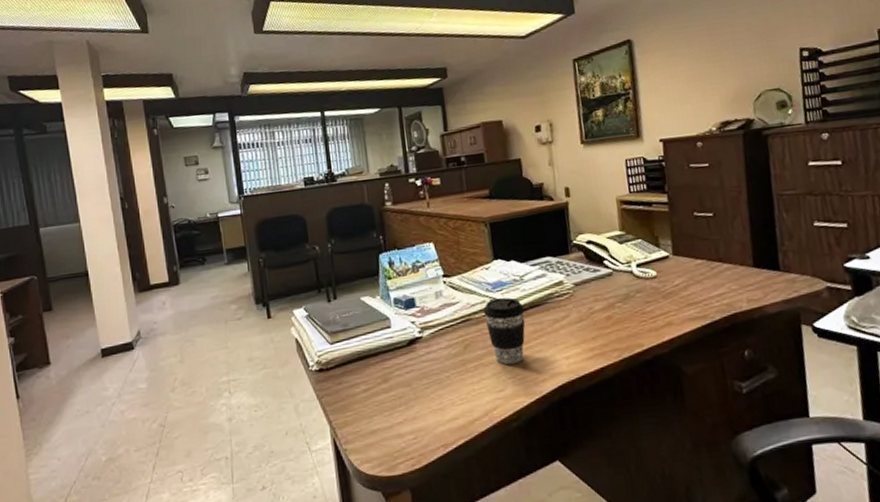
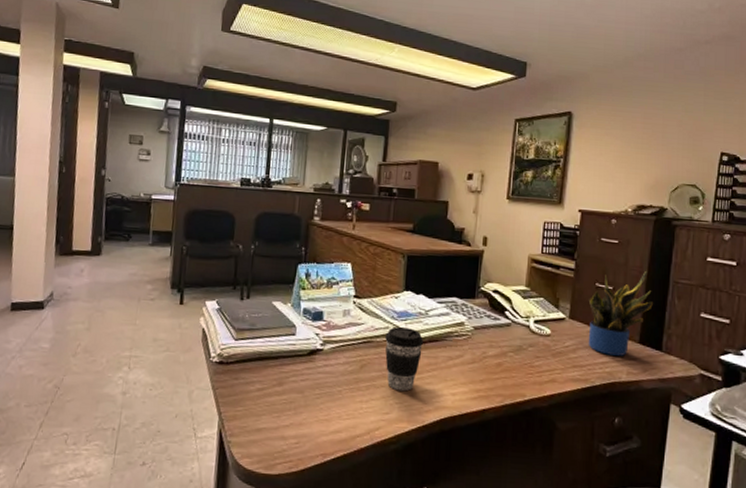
potted plant: none [689,188,760,286] -> present [588,270,653,356]

